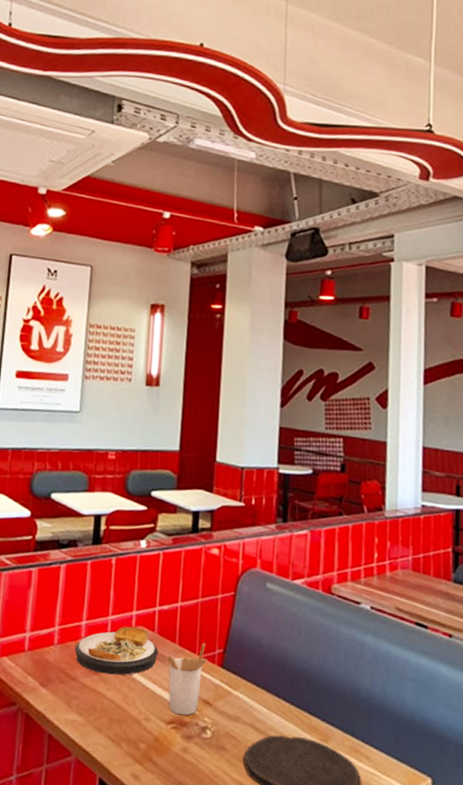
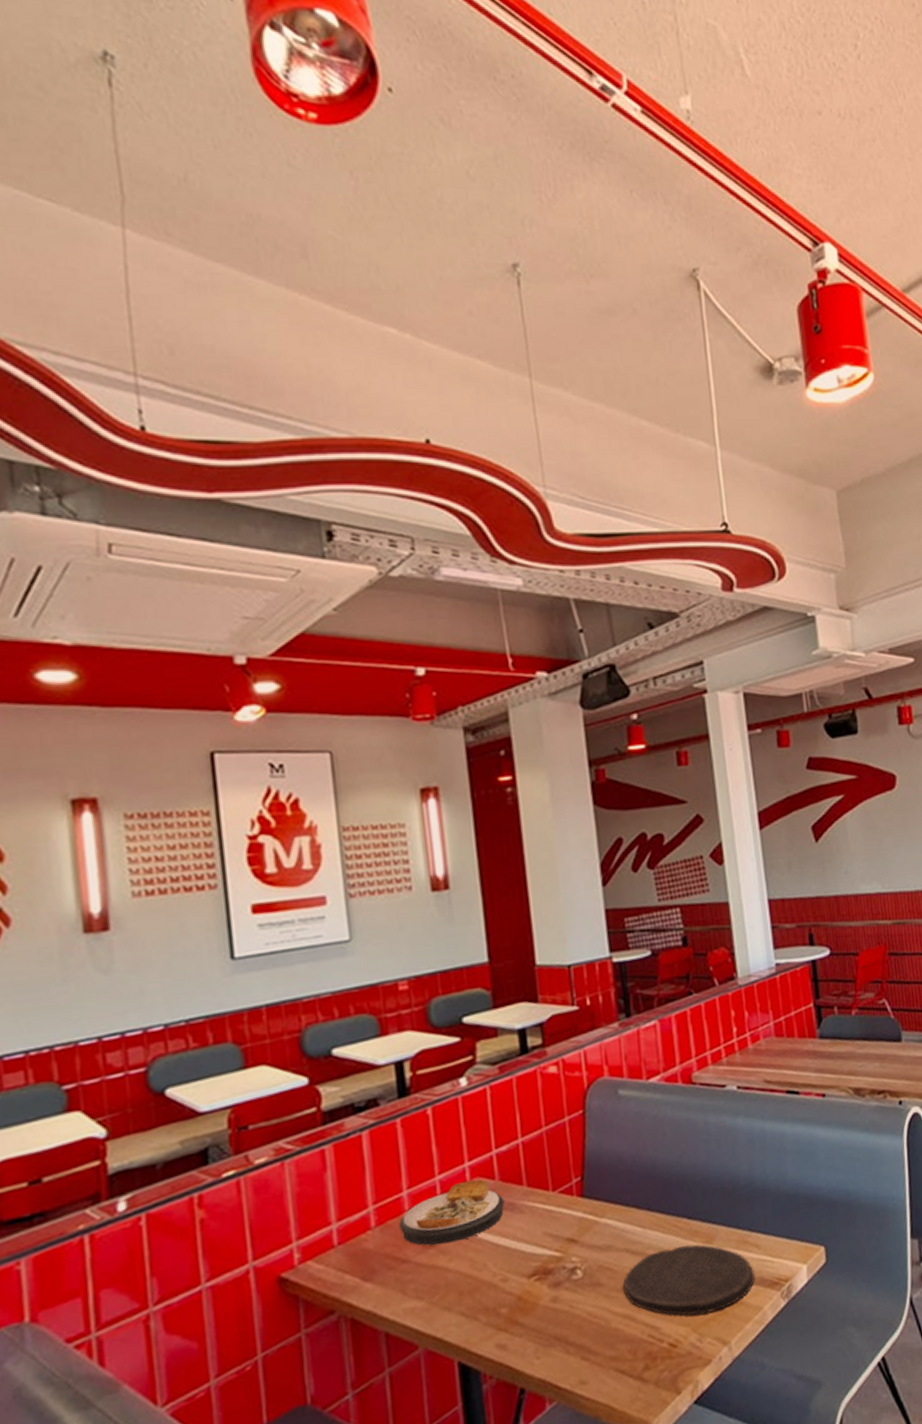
utensil holder: present [164,643,208,716] -> none [512,1176,565,1264]

